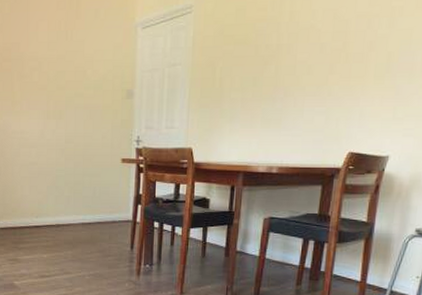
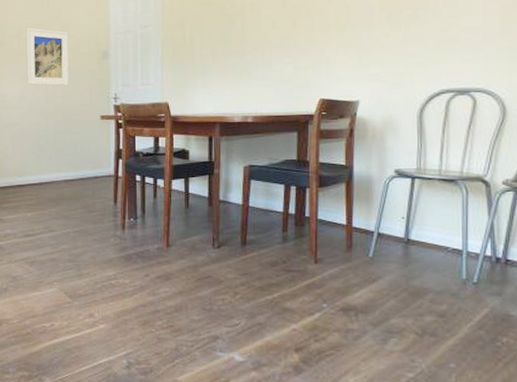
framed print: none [47,60,92,126] -> present [26,27,69,86]

